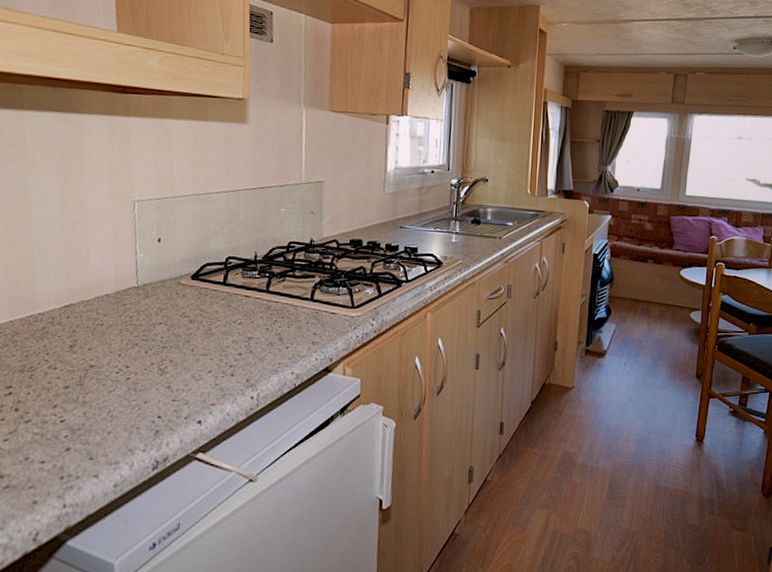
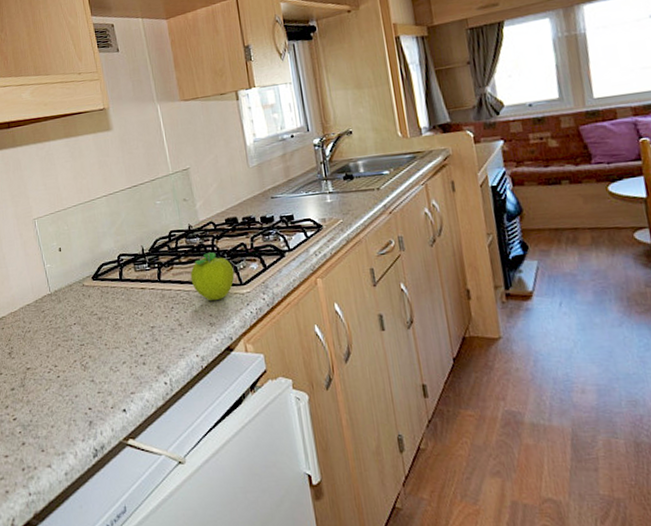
fruit: none [301,270,348,320] -> present [190,252,235,301]

